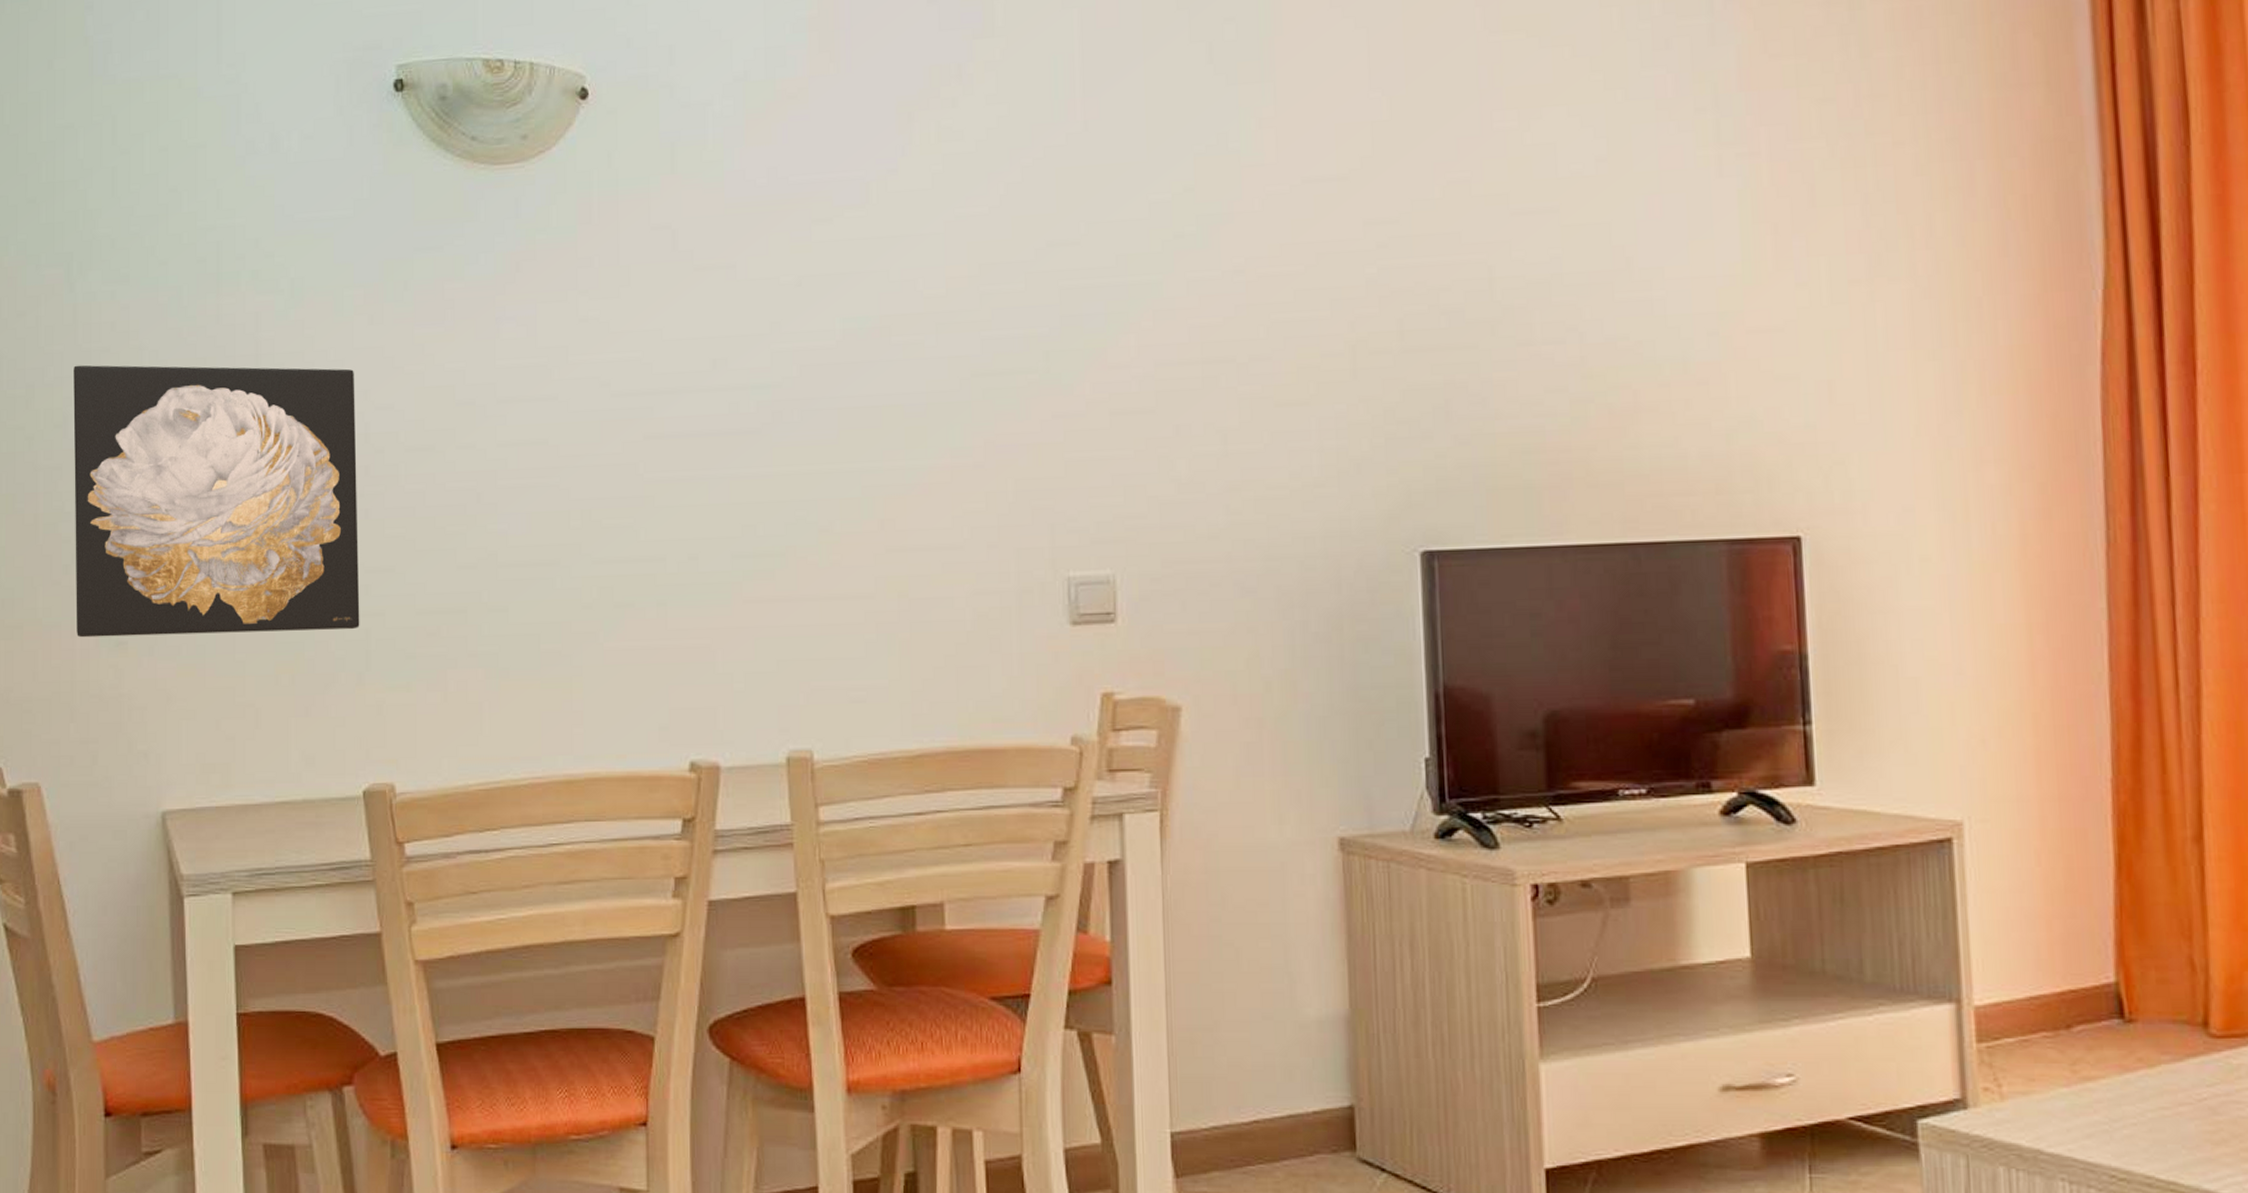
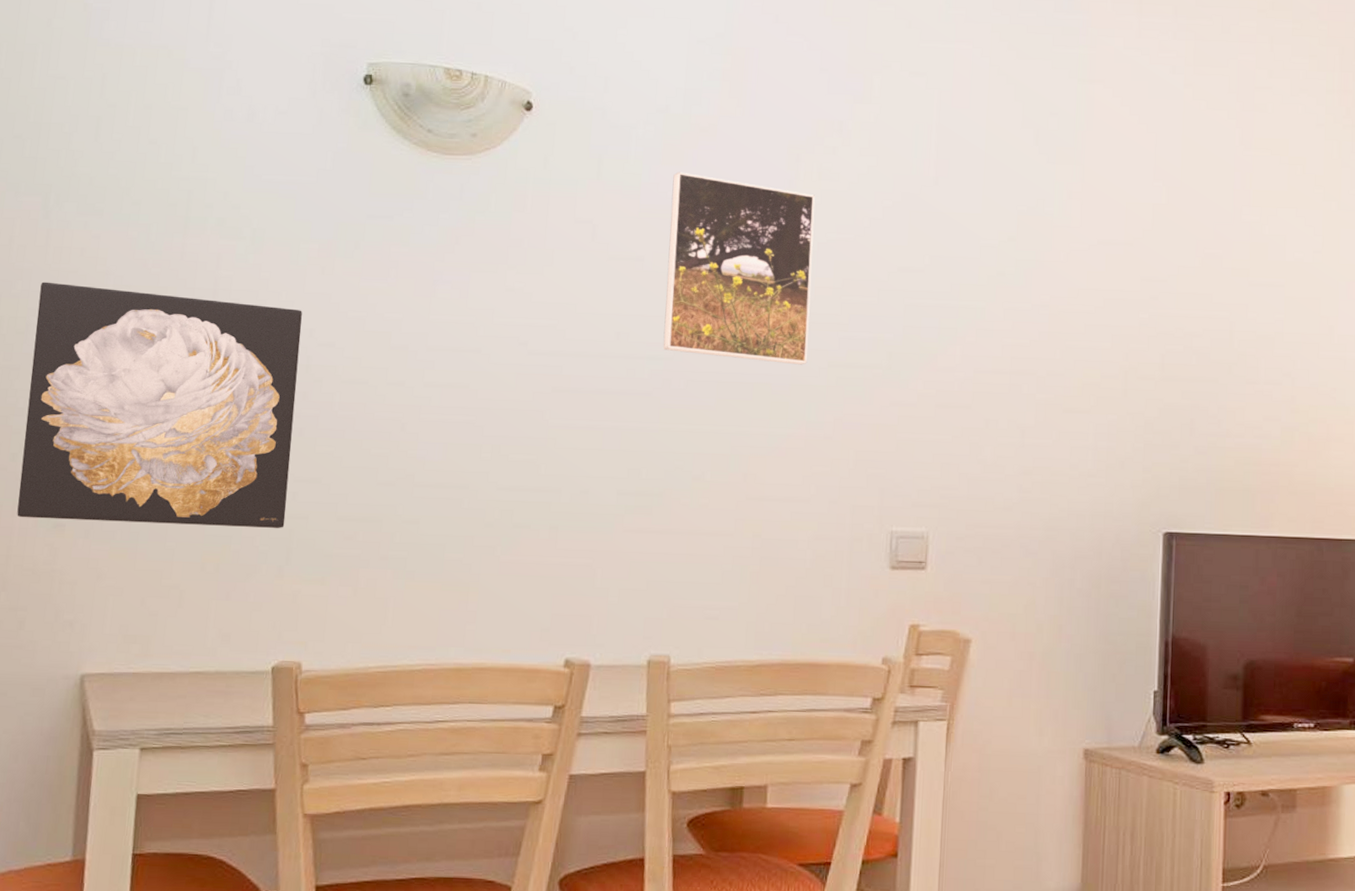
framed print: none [761,152,945,379] -> present [663,171,815,365]

